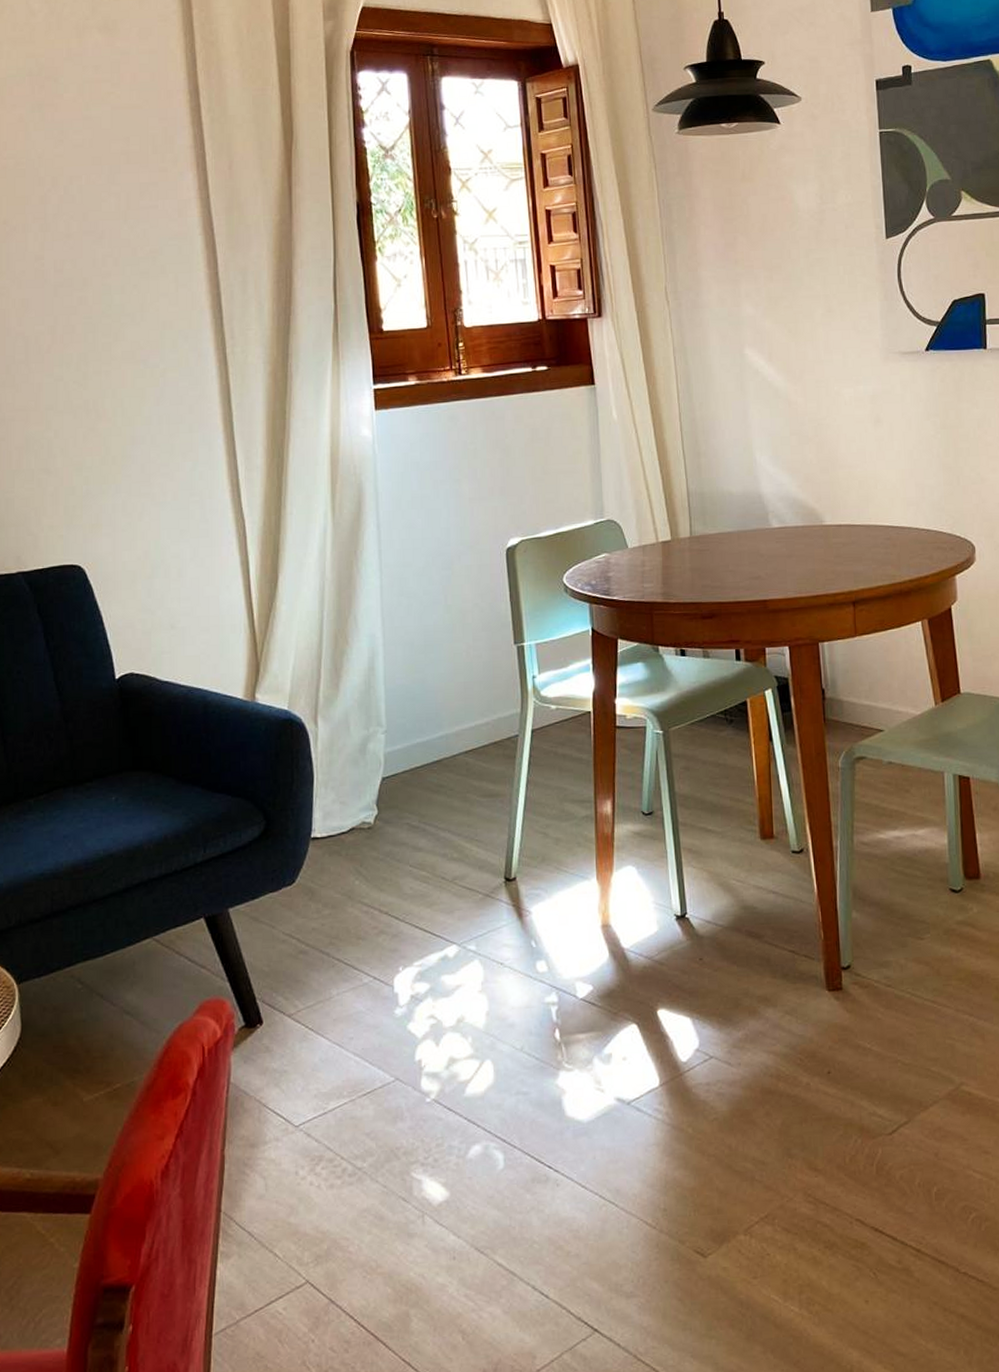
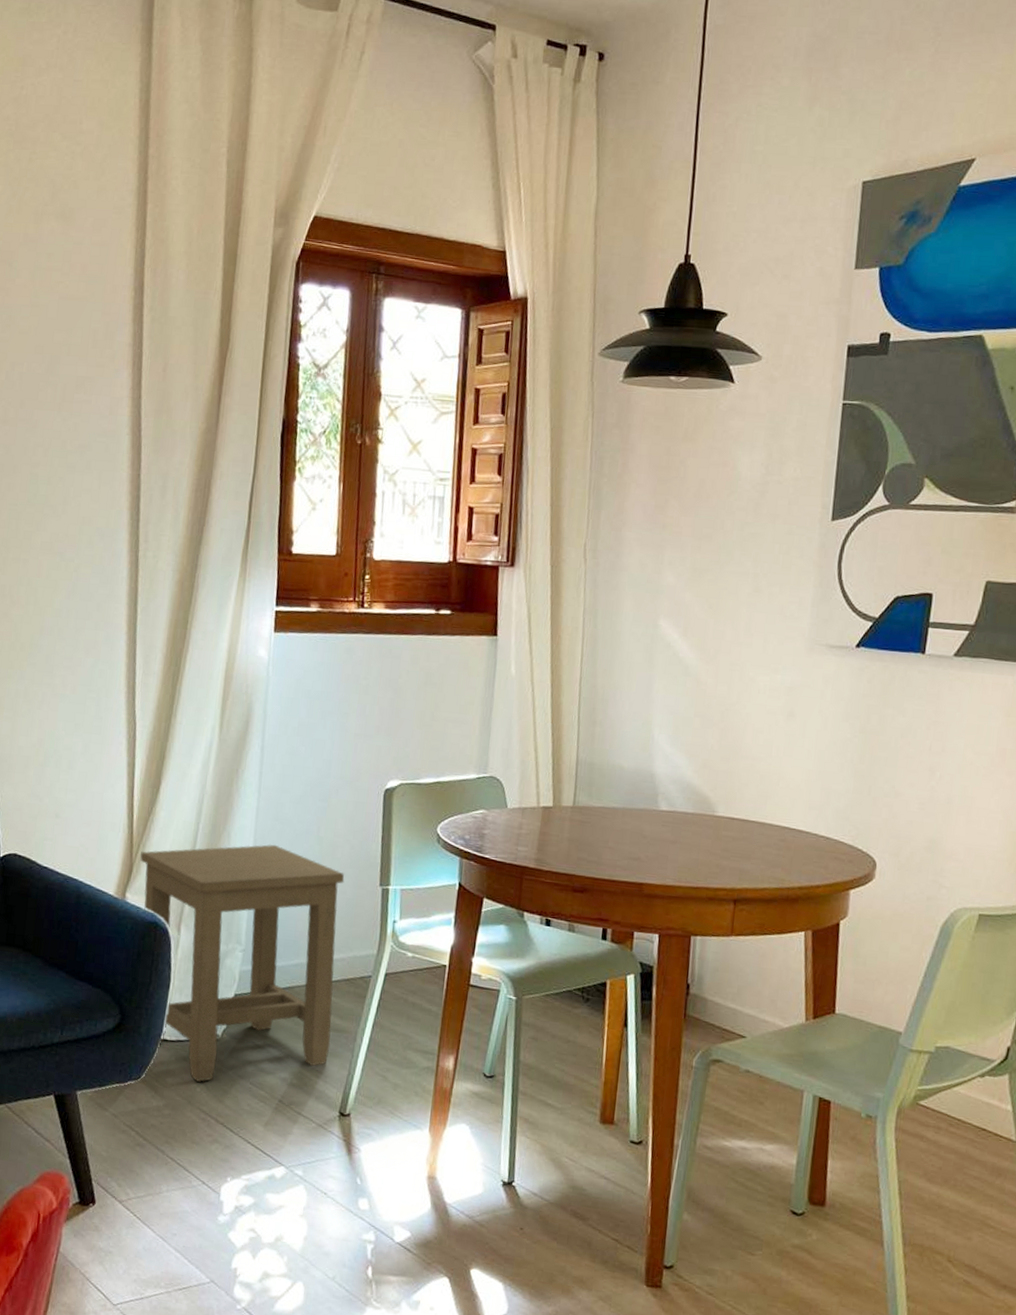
side table: none [266,620,487,874] -> present [140,844,345,1082]

